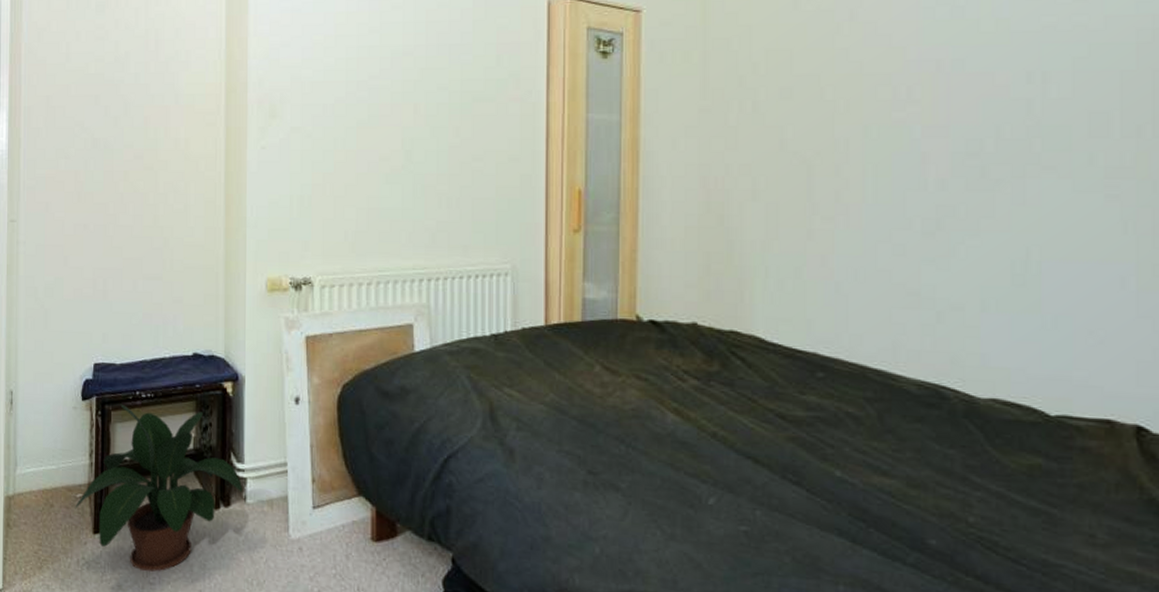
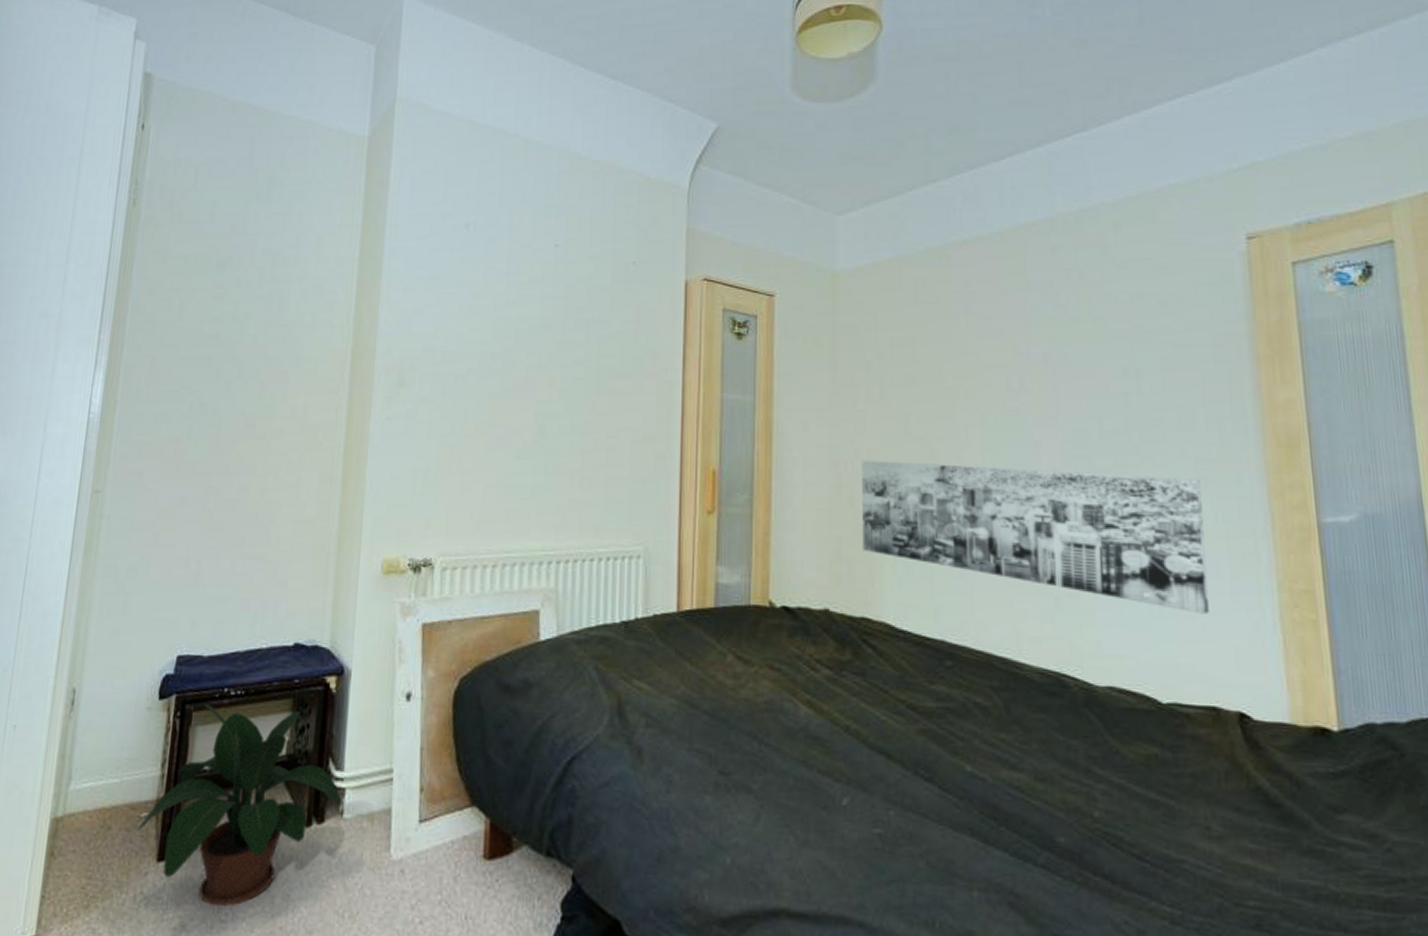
wall art: none [733,176,1110,328] -> present [862,460,1209,614]

